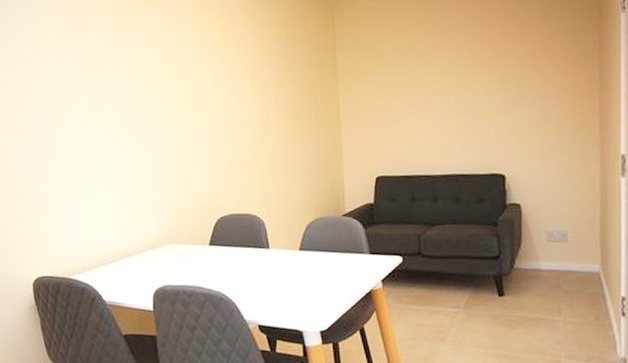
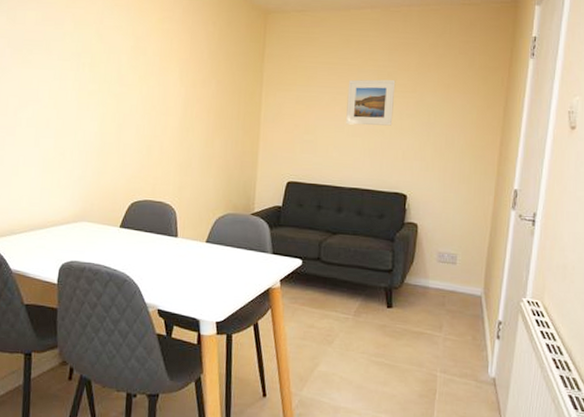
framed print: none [427,56,480,109] -> present [346,79,396,126]

